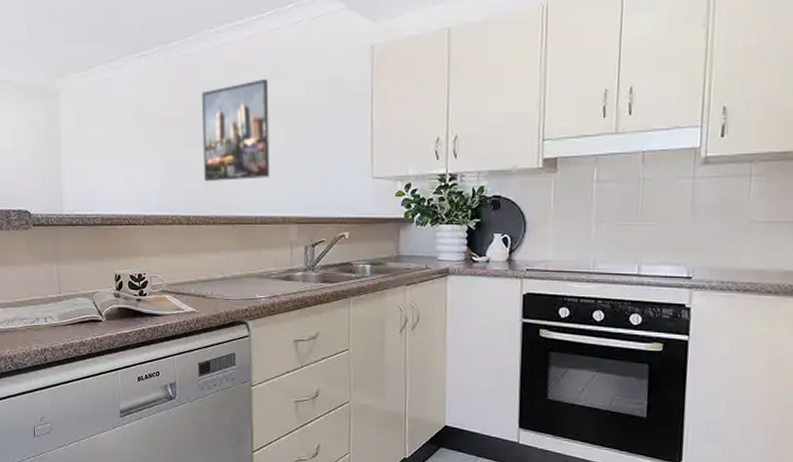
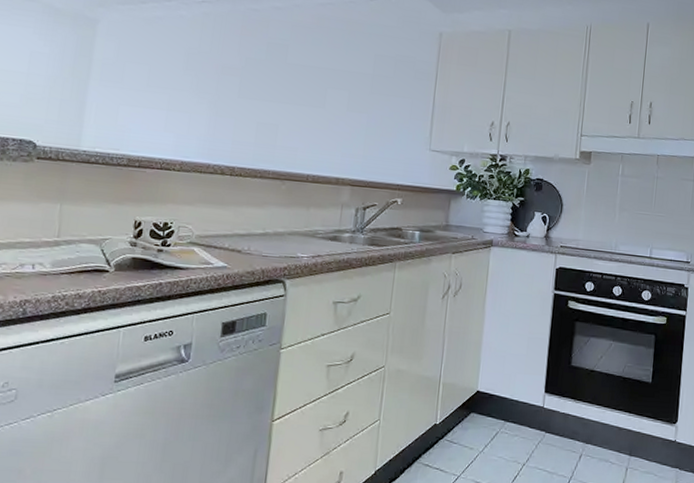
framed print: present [201,79,270,182] -> none [256,44,337,139]

